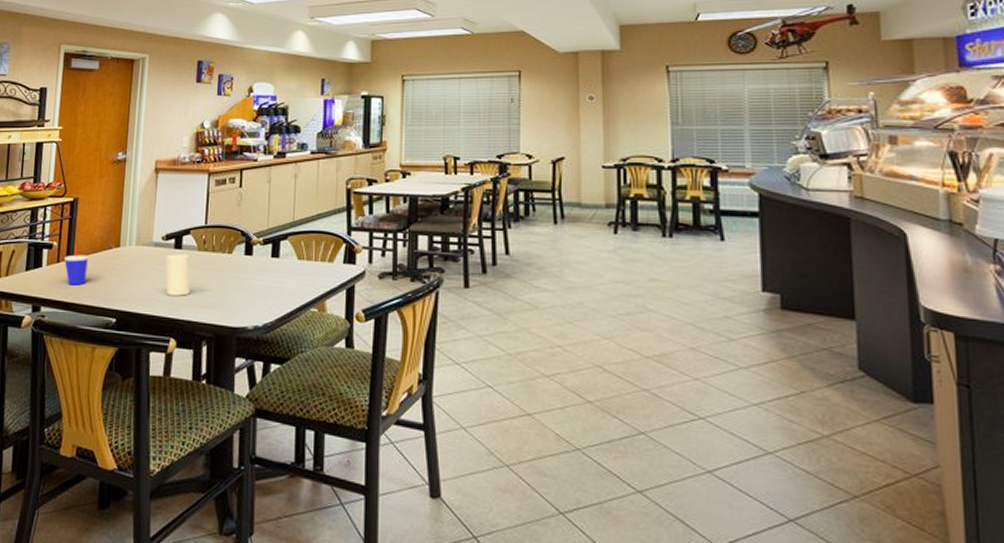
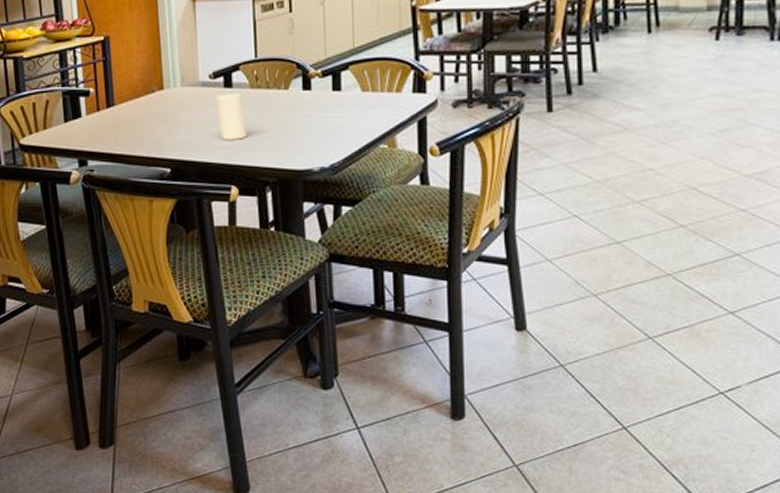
beverage cup: present [64,247,88,286] -> none [105,93,133,135]

